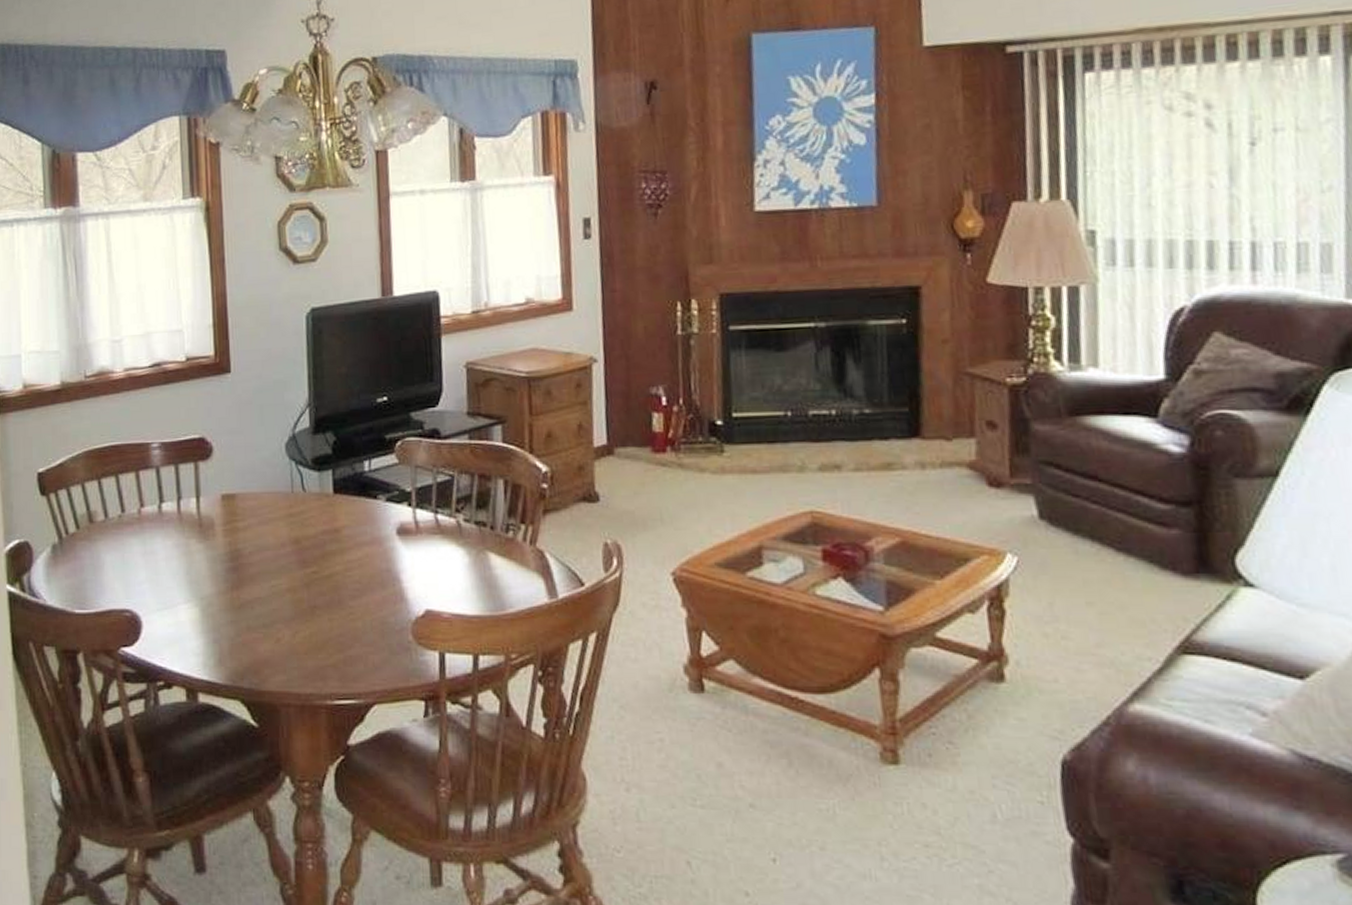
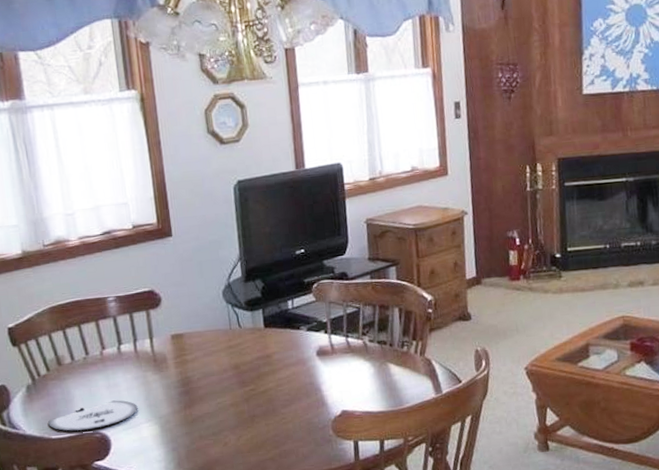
plate: none [73,571,177,606] -> present [48,400,138,431]

